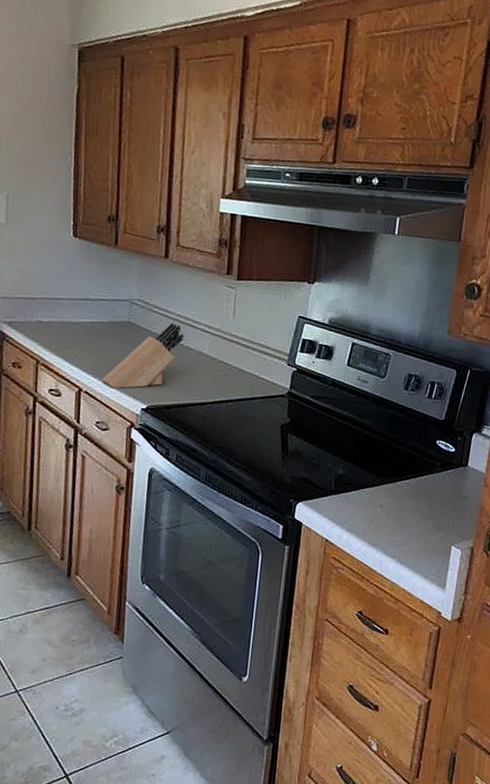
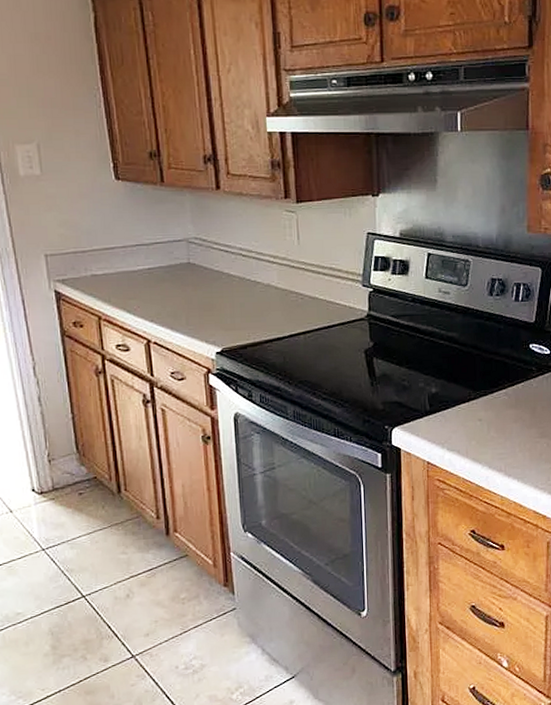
knife block: present [102,322,184,389] -> none [170,257,250,336]

